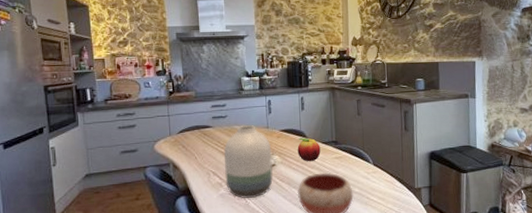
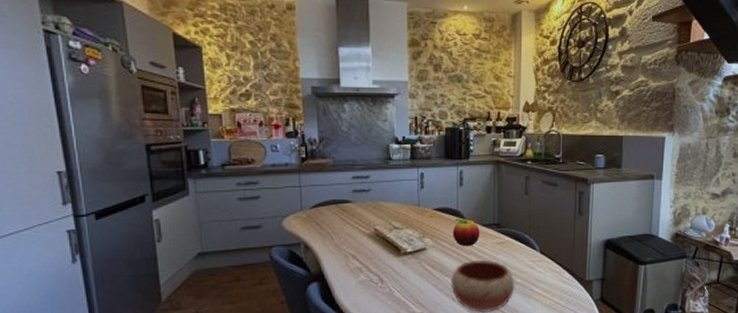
vase: present [223,125,273,198] -> none [365,201,423,286]

